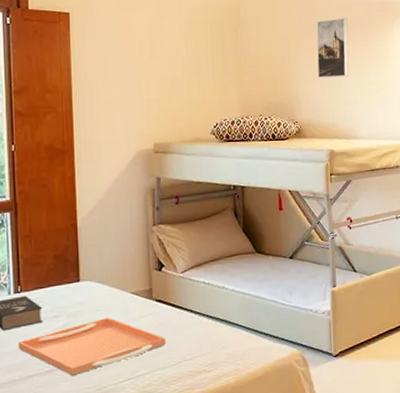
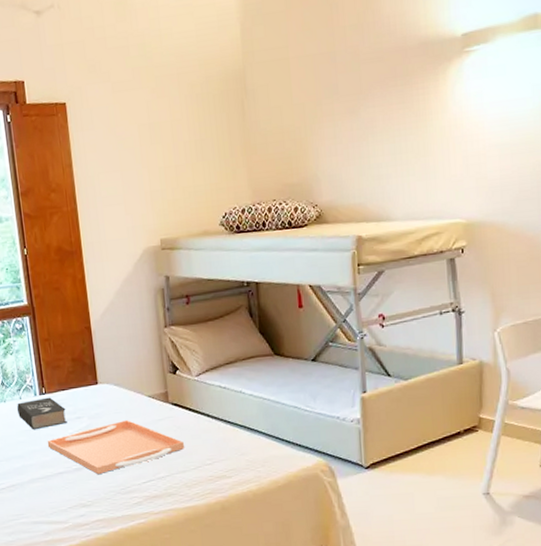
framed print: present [316,18,349,78] -> none [338,70,380,150]

